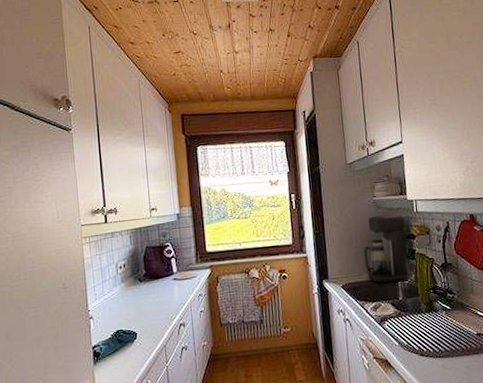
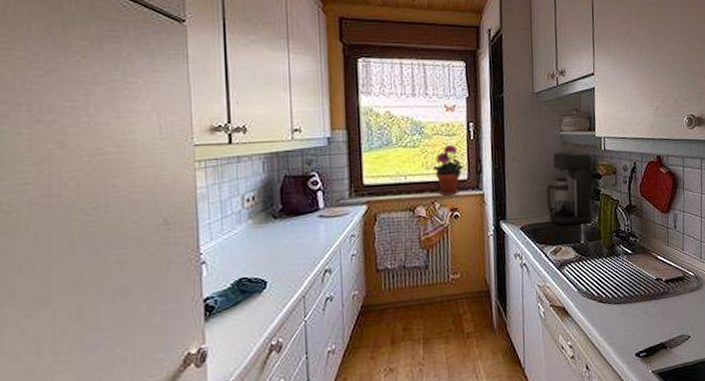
potted plant: none [262,214,289,259] -> present [432,145,464,196]

